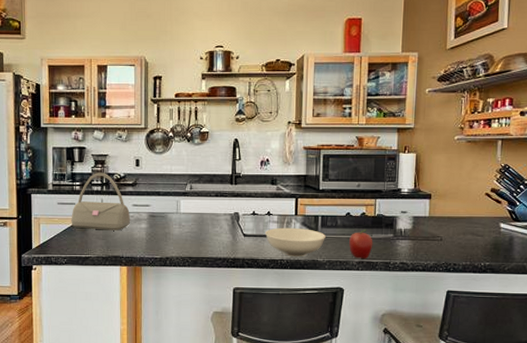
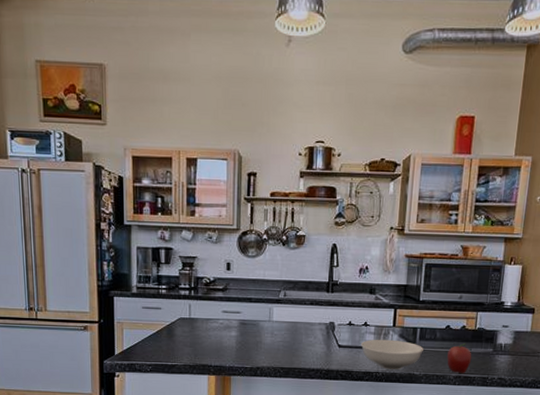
handbag: present [71,173,131,231] -> none [156,276,220,338]

